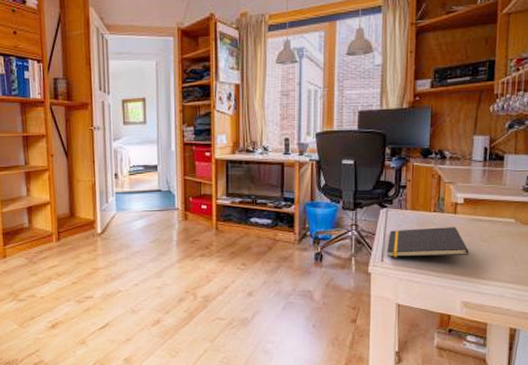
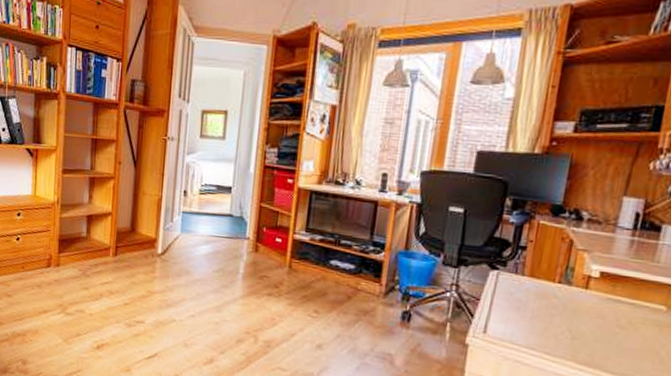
notepad: present [387,227,469,258] -> none [492,297,600,342]

